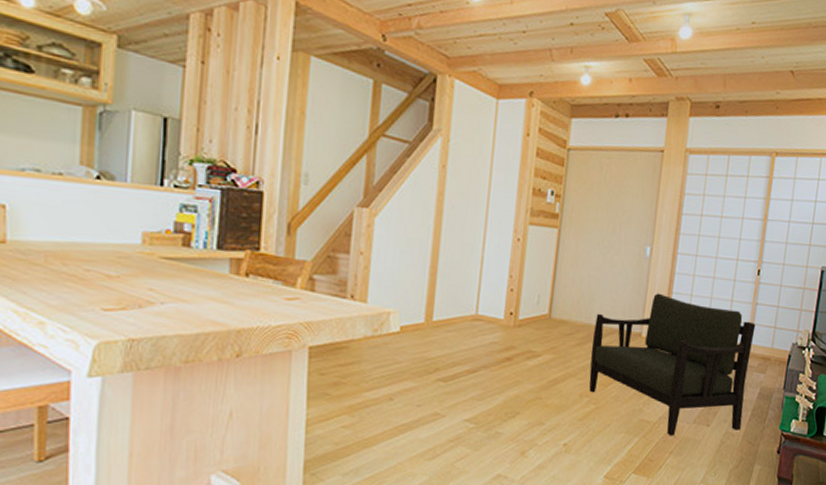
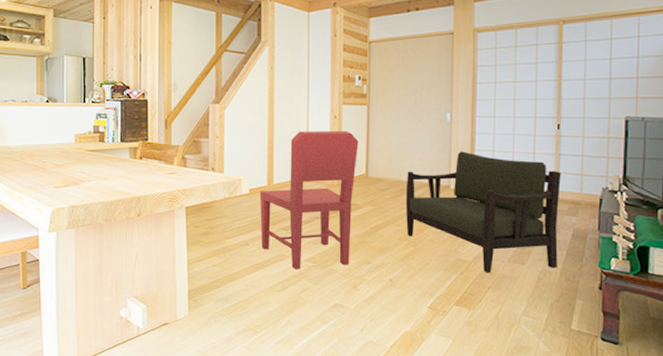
dining chair: none [410,254,544,432] -> present [260,131,359,269]

